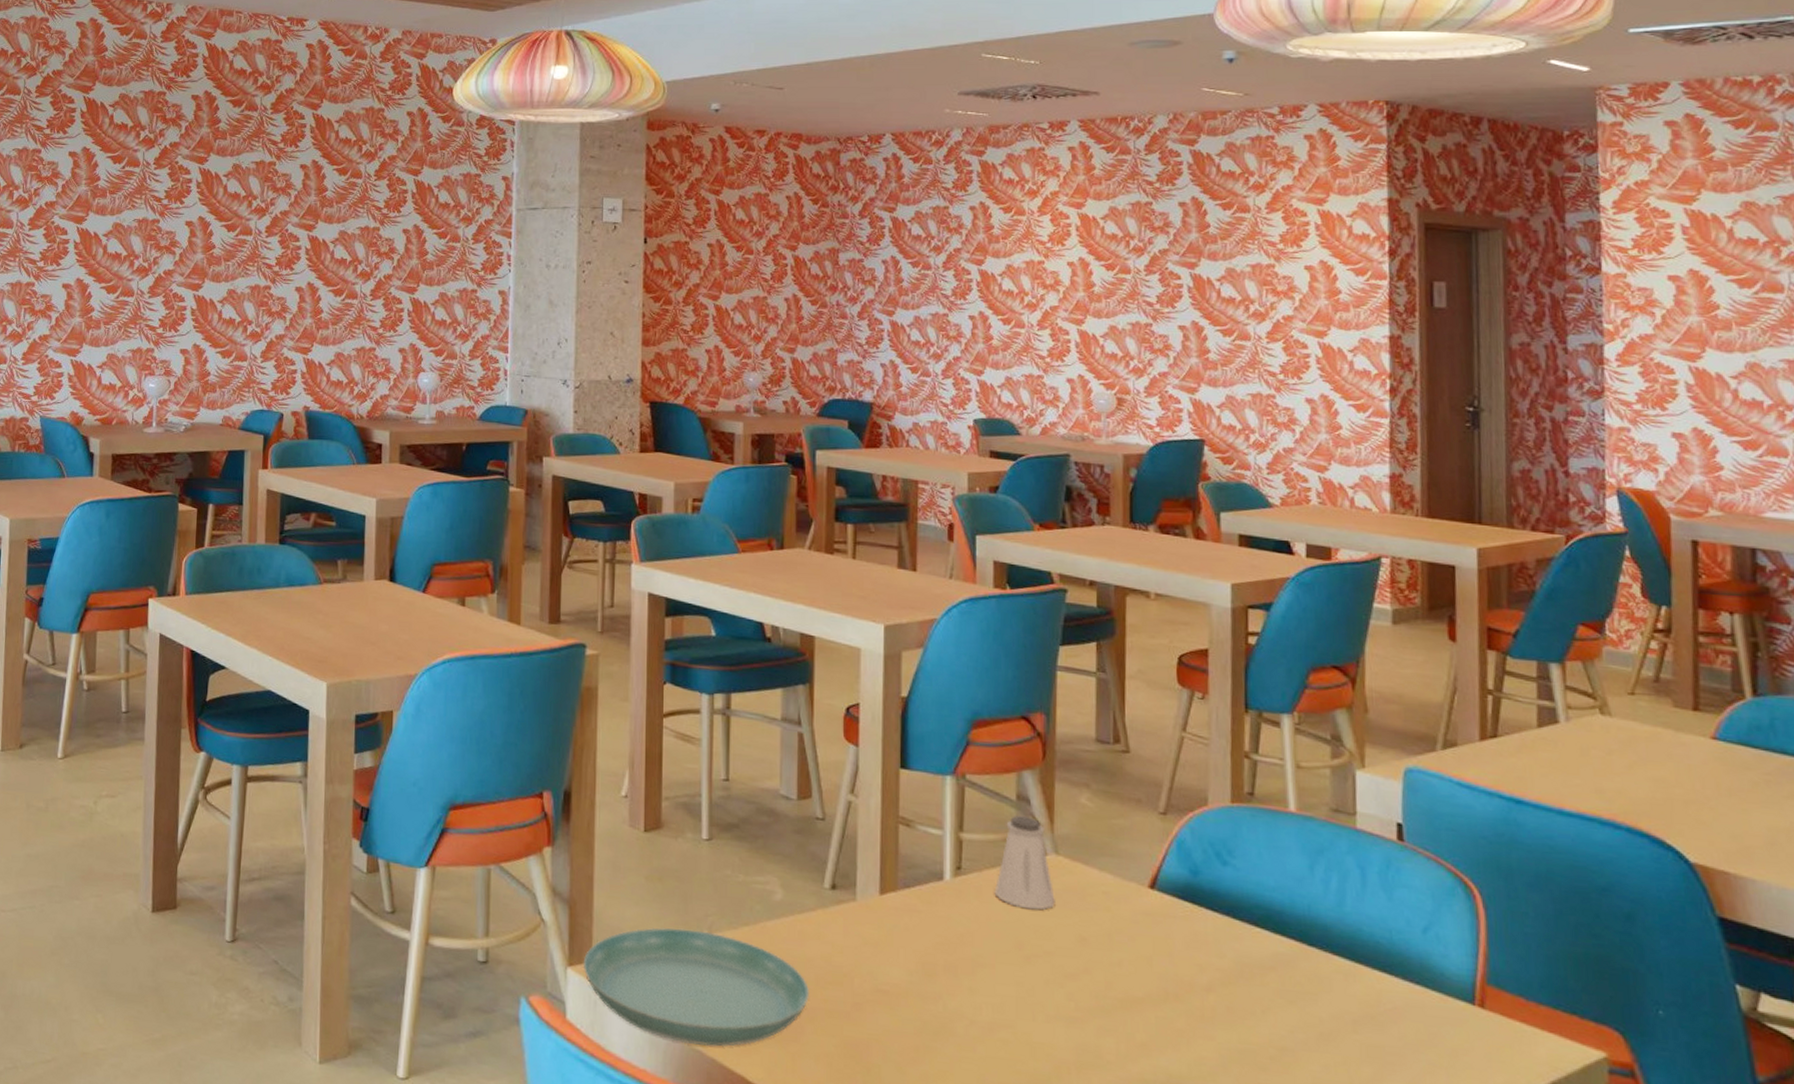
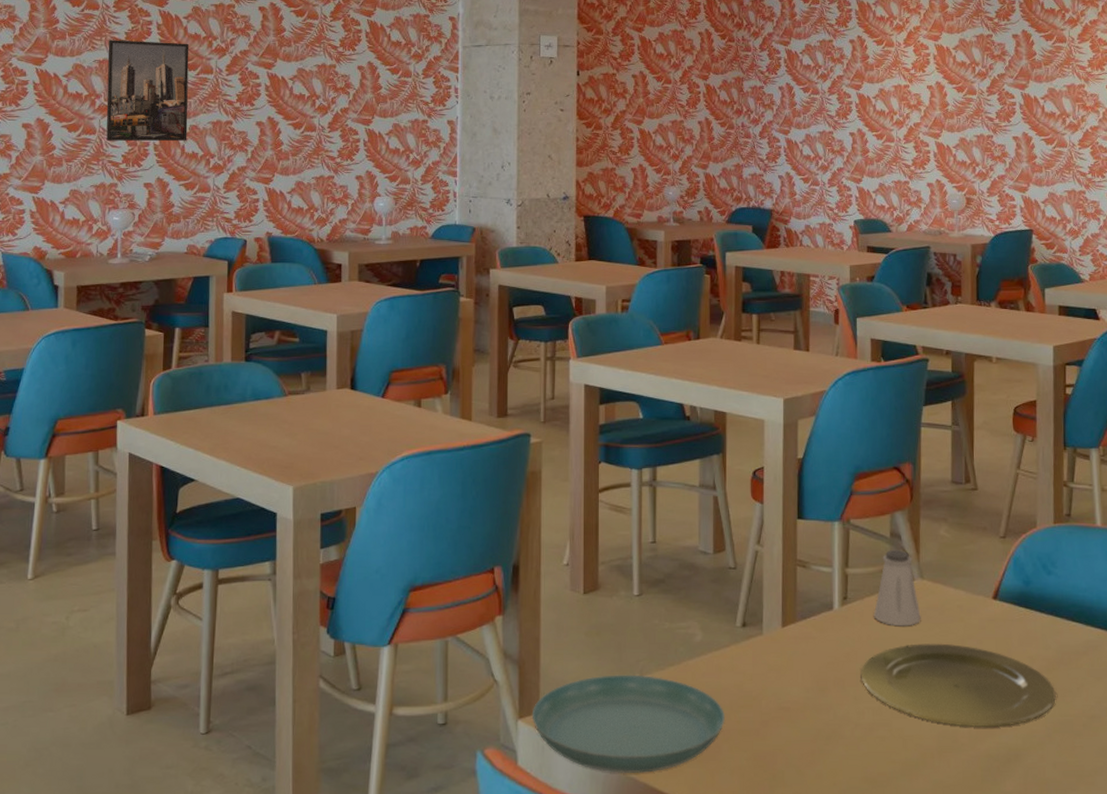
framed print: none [144,198,229,306] -> present [106,40,190,141]
plate: none [977,931,1233,1047] -> present [860,643,1056,727]

